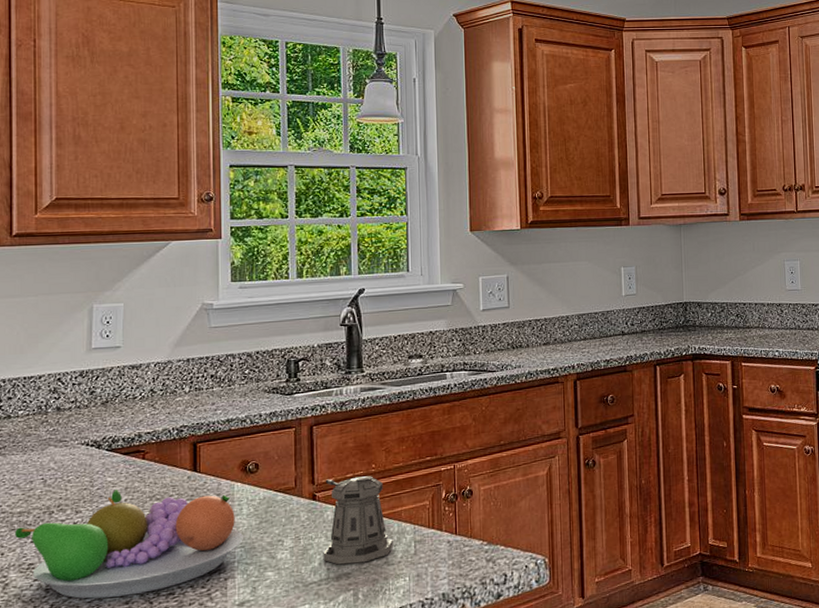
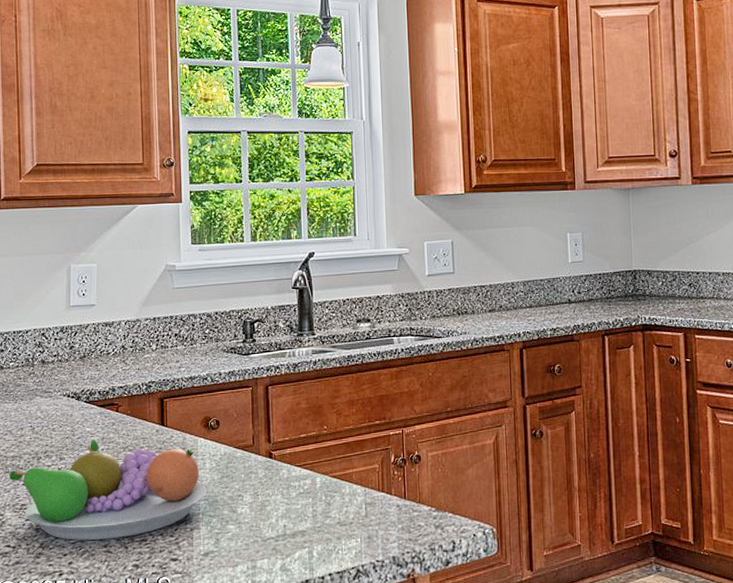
pepper shaker: present [323,476,393,565] -> none [279,437,345,522]

